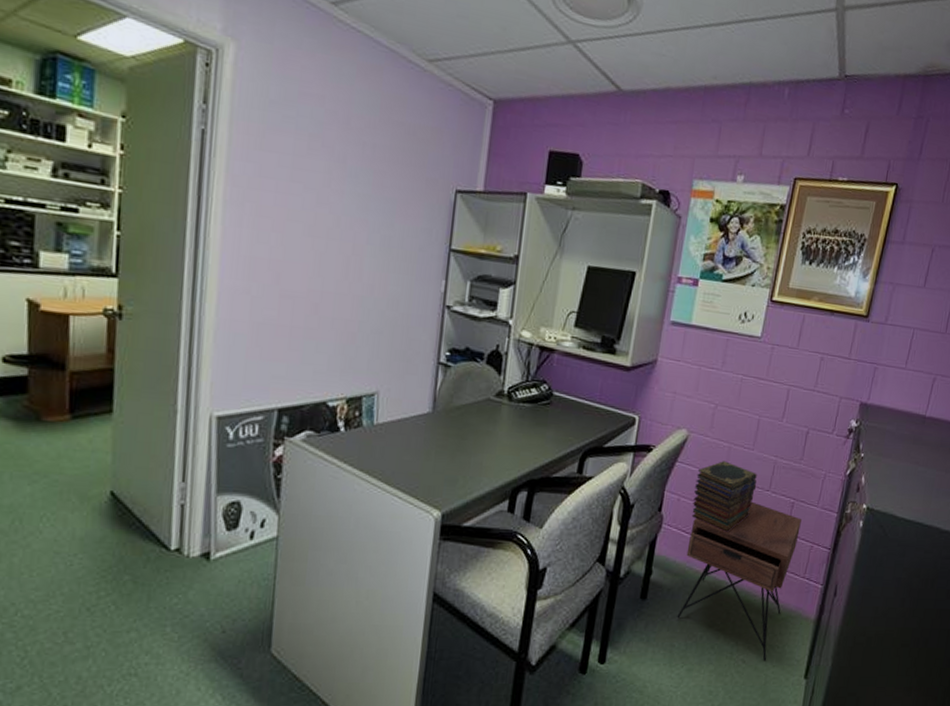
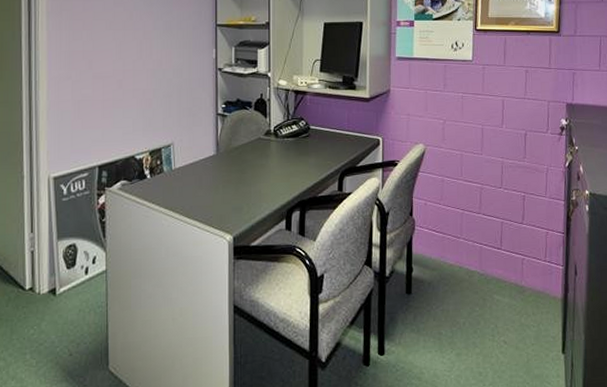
nightstand: present [677,502,802,661] -> none [439,199,534,341]
book stack: present [691,461,757,533] -> none [437,167,490,229]

